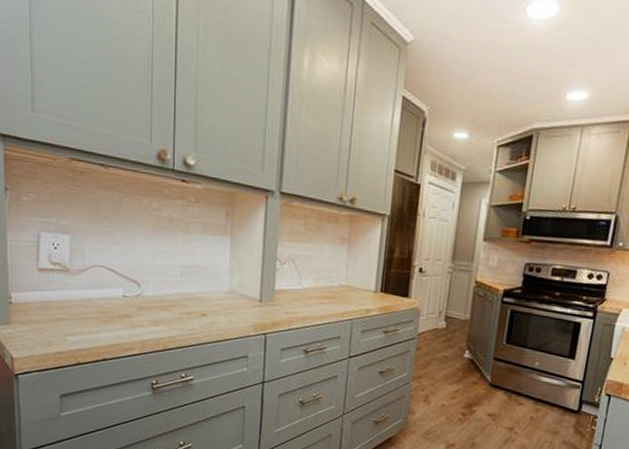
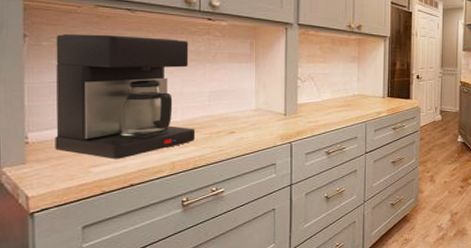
coffee maker: none [33,188,165,331] -> present [55,33,195,159]

